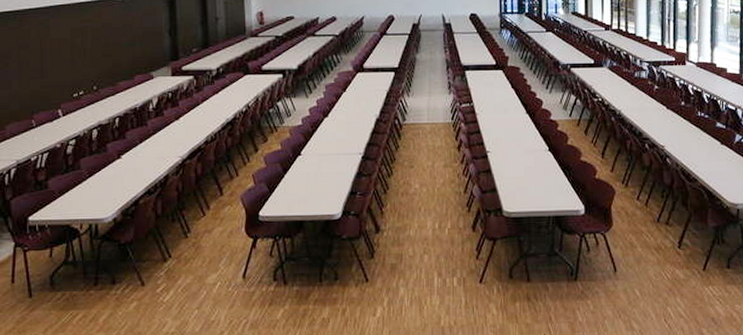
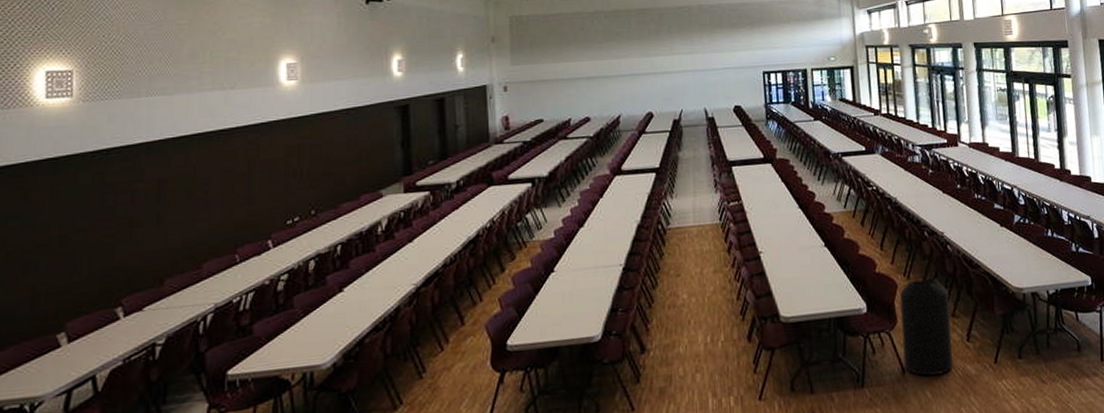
trash can: none [616,187,665,277] -> present [899,277,953,376]

